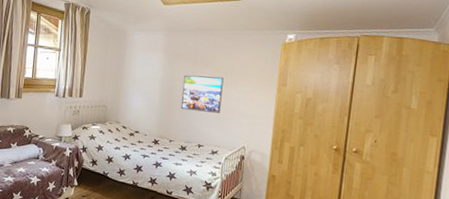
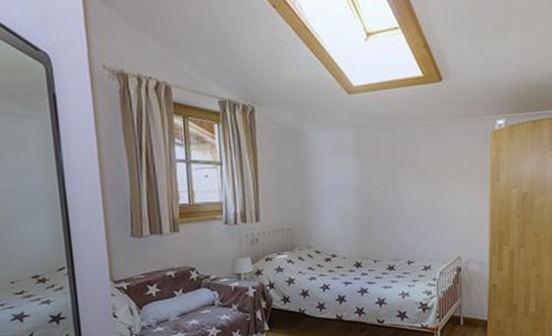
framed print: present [180,75,224,113] -> none [382,178,429,222]

